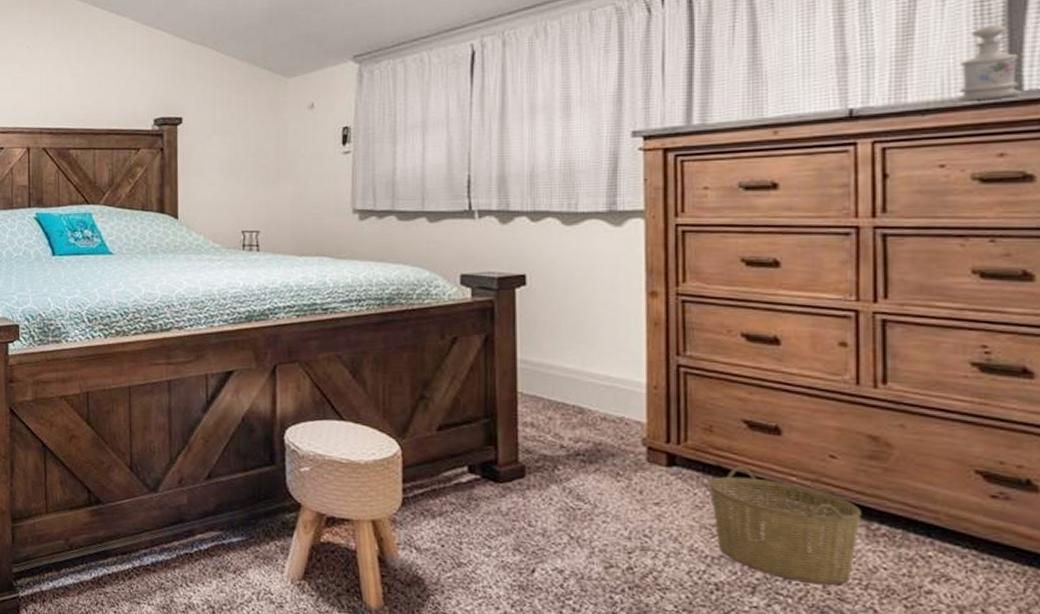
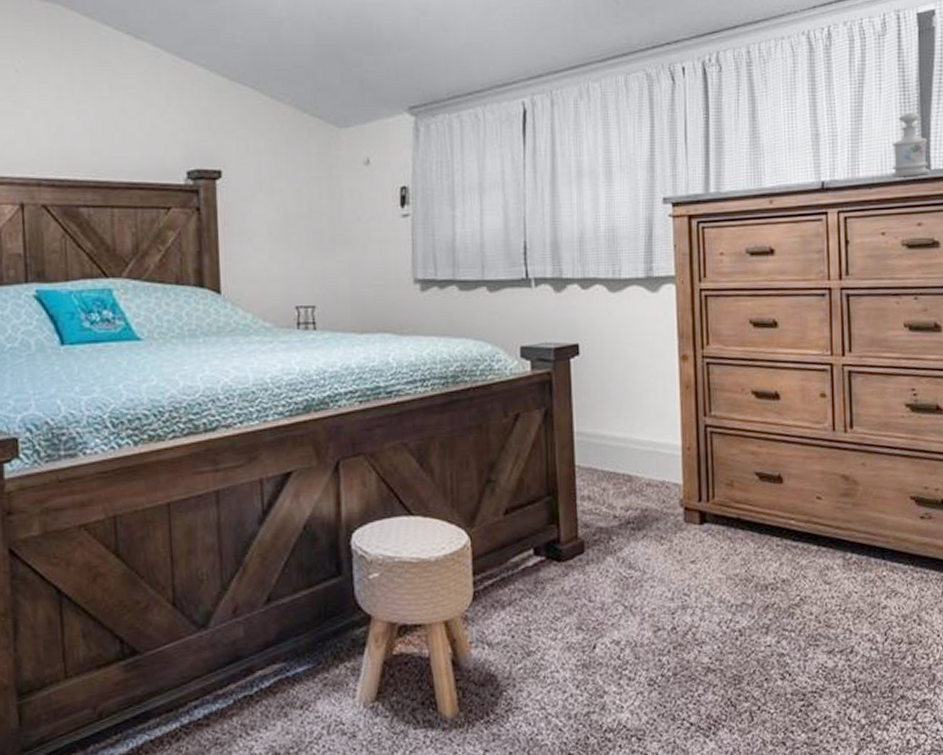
basket: present [708,466,861,585] -> none [731,516,839,616]

